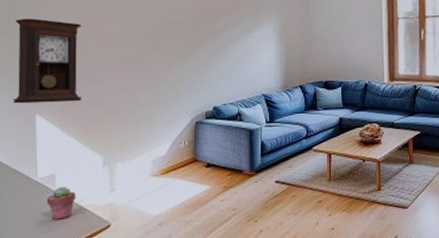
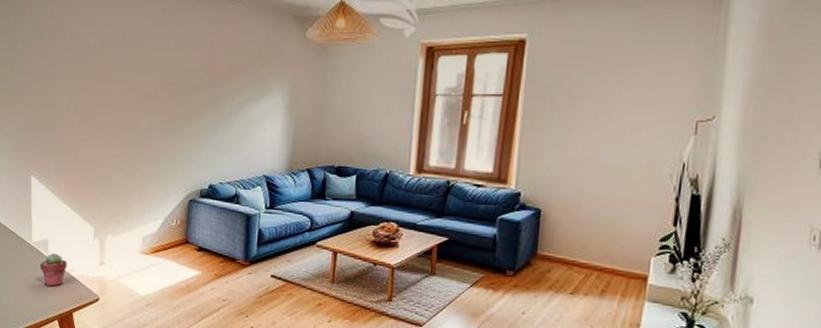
pendulum clock: present [12,18,82,104] -> none [10,72,77,166]

